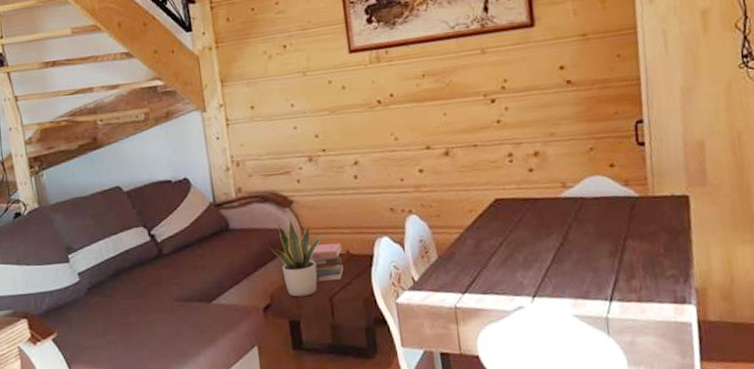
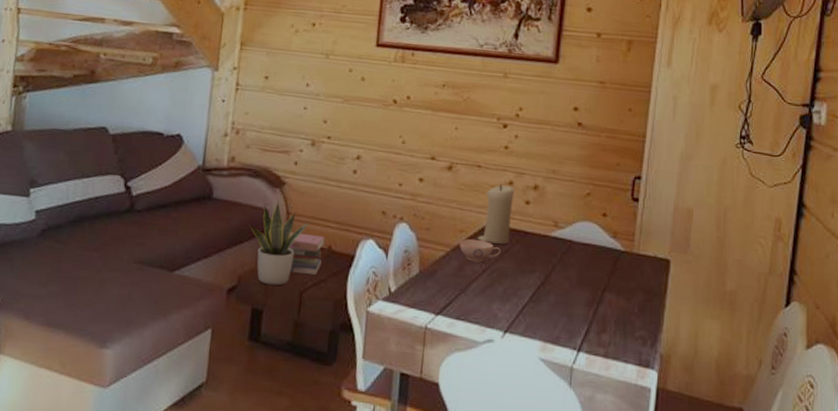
teacup: none [470,215,514,238] -> present [458,238,501,263]
candle: none [487,158,520,217] -> present [477,184,514,245]

